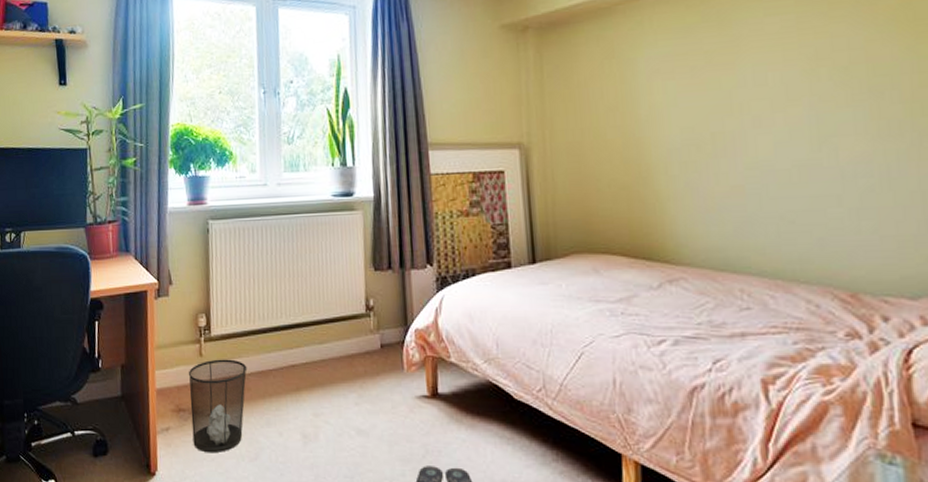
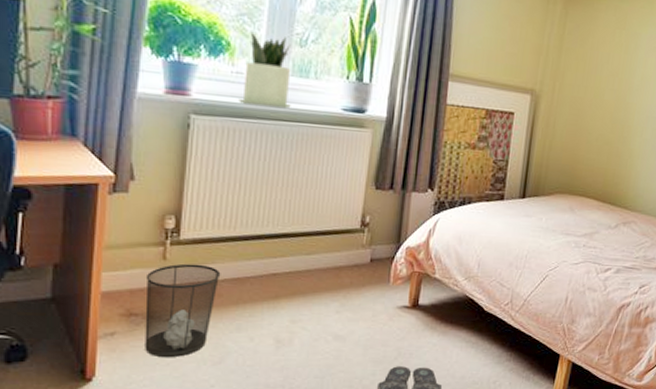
planter: none [244,138,287,205] -> present [239,33,291,109]

